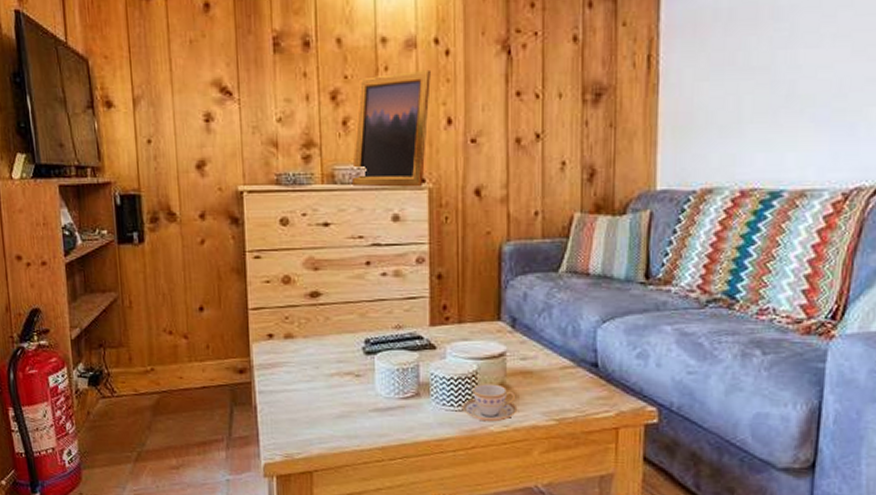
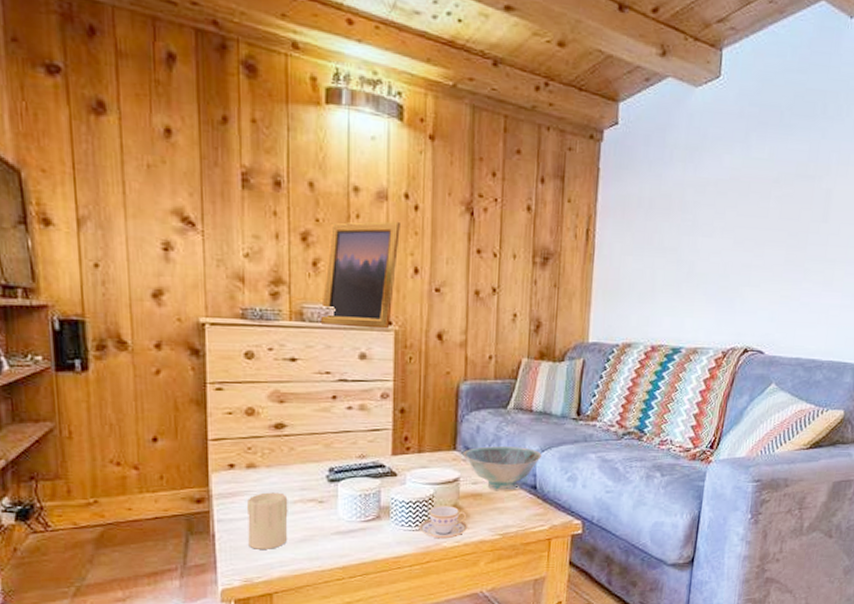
candle: none [285,364,326,424] -> present [246,492,288,549]
bowl: none [508,316,603,369] -> present [463,446,542,491]

